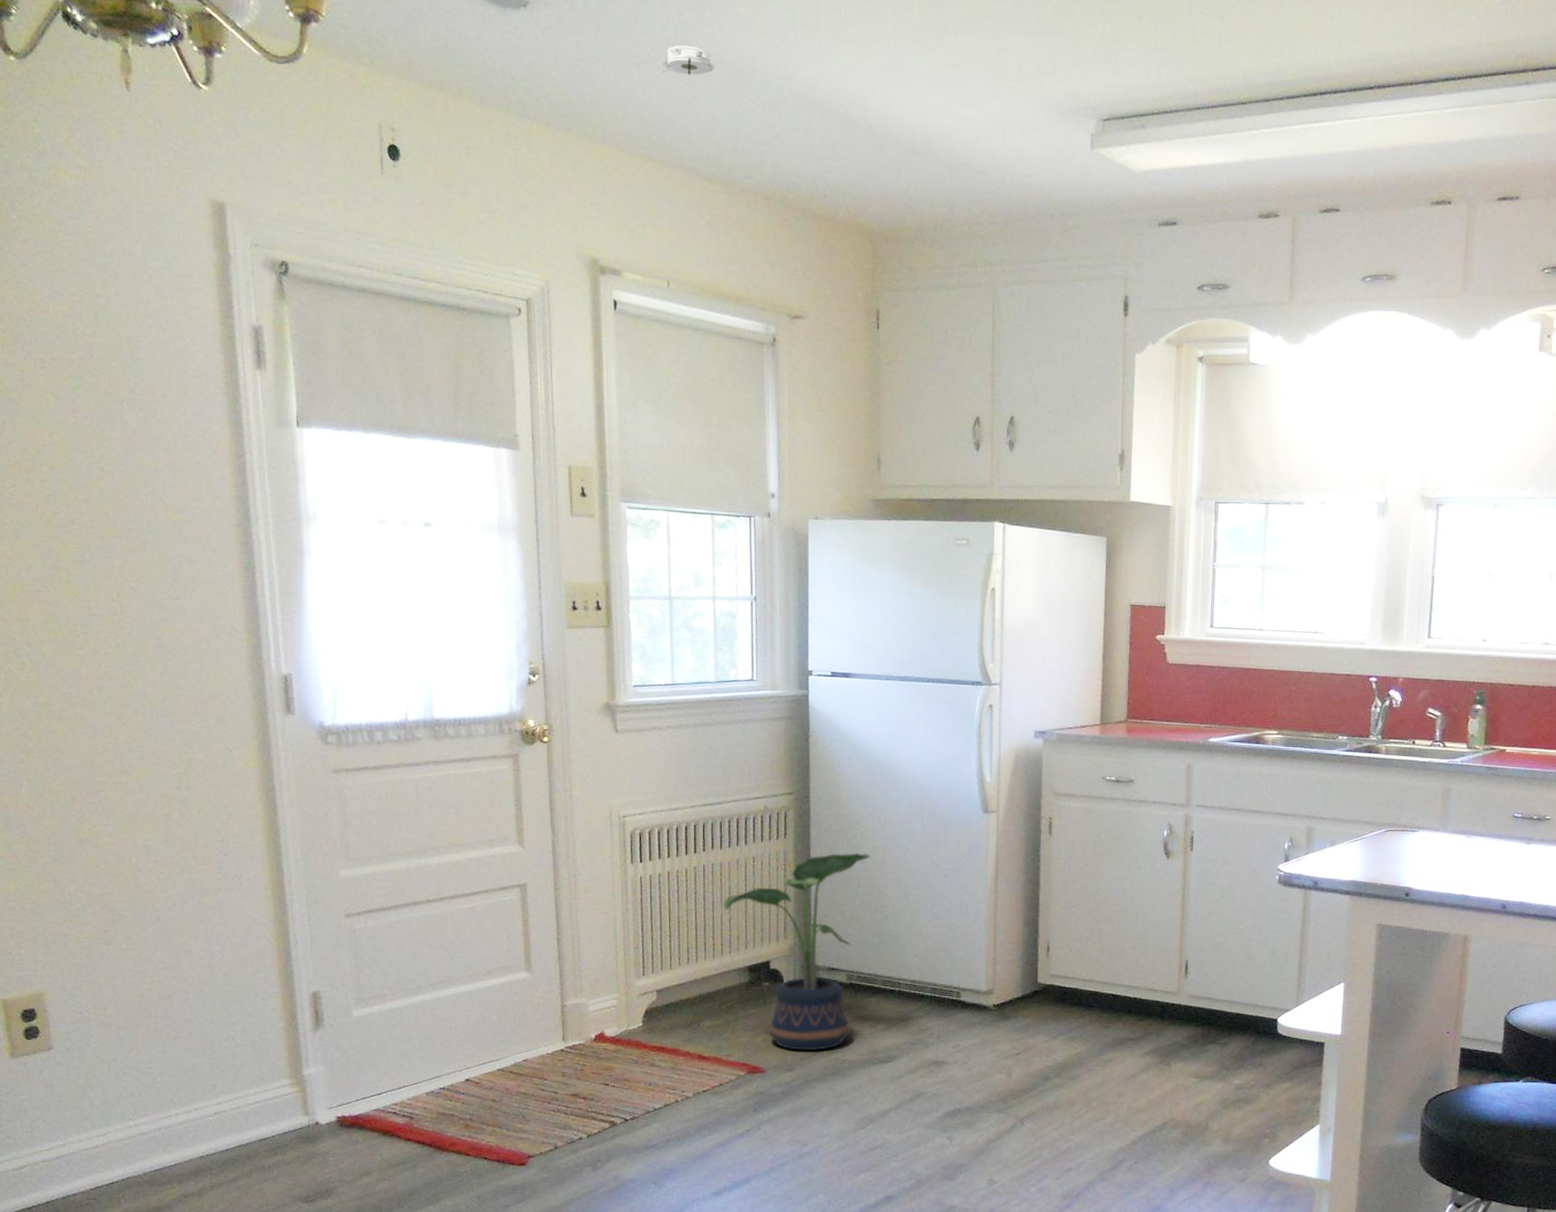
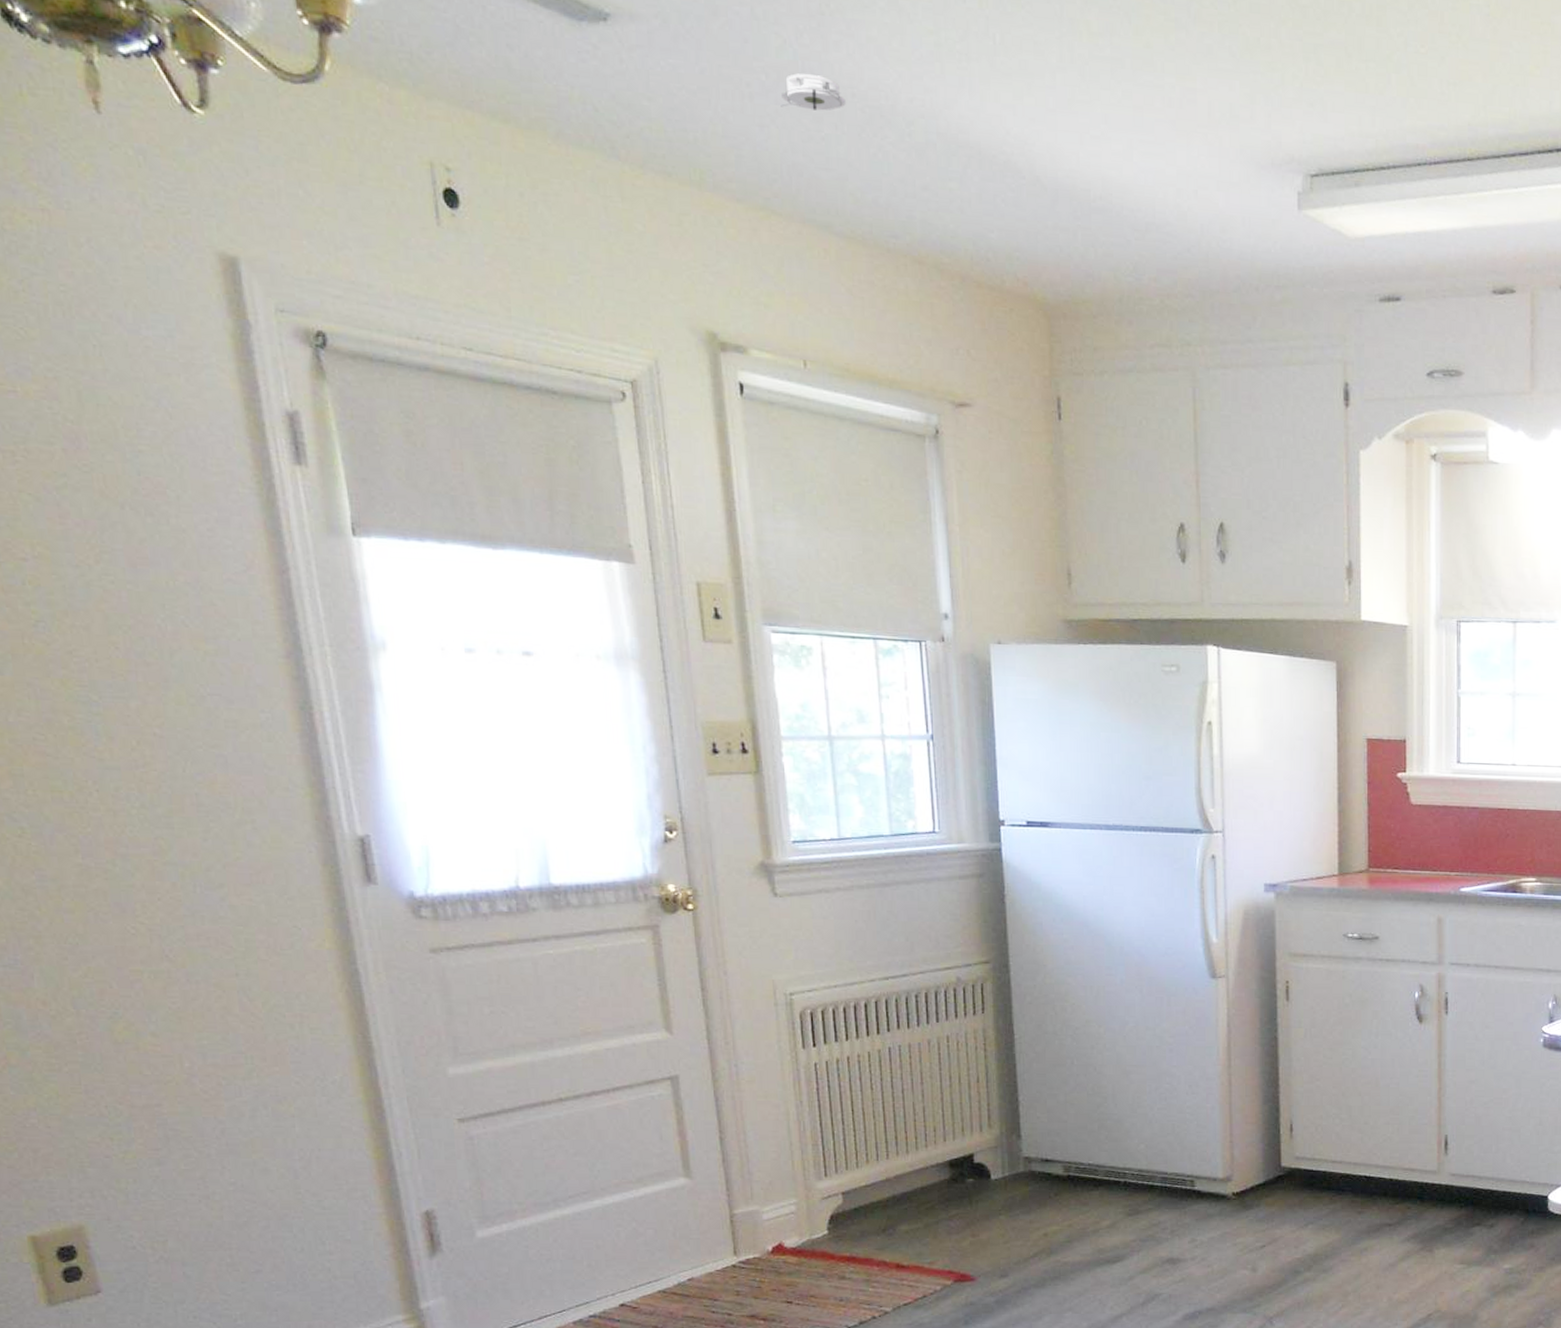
potted plant: present [723,853,871,1051] -> none [915,1028,1084,1254]

